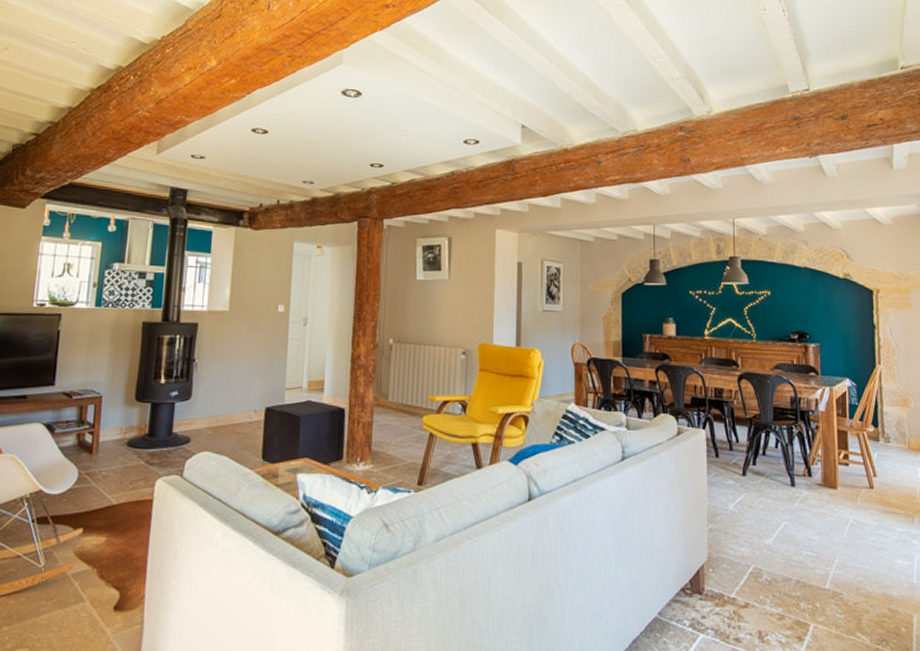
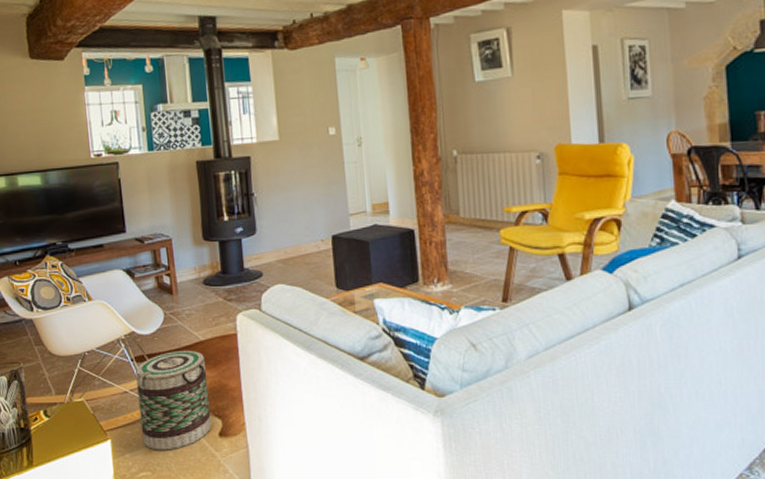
basket: none [26,513,115,624] -> present [136,350,212,450]

